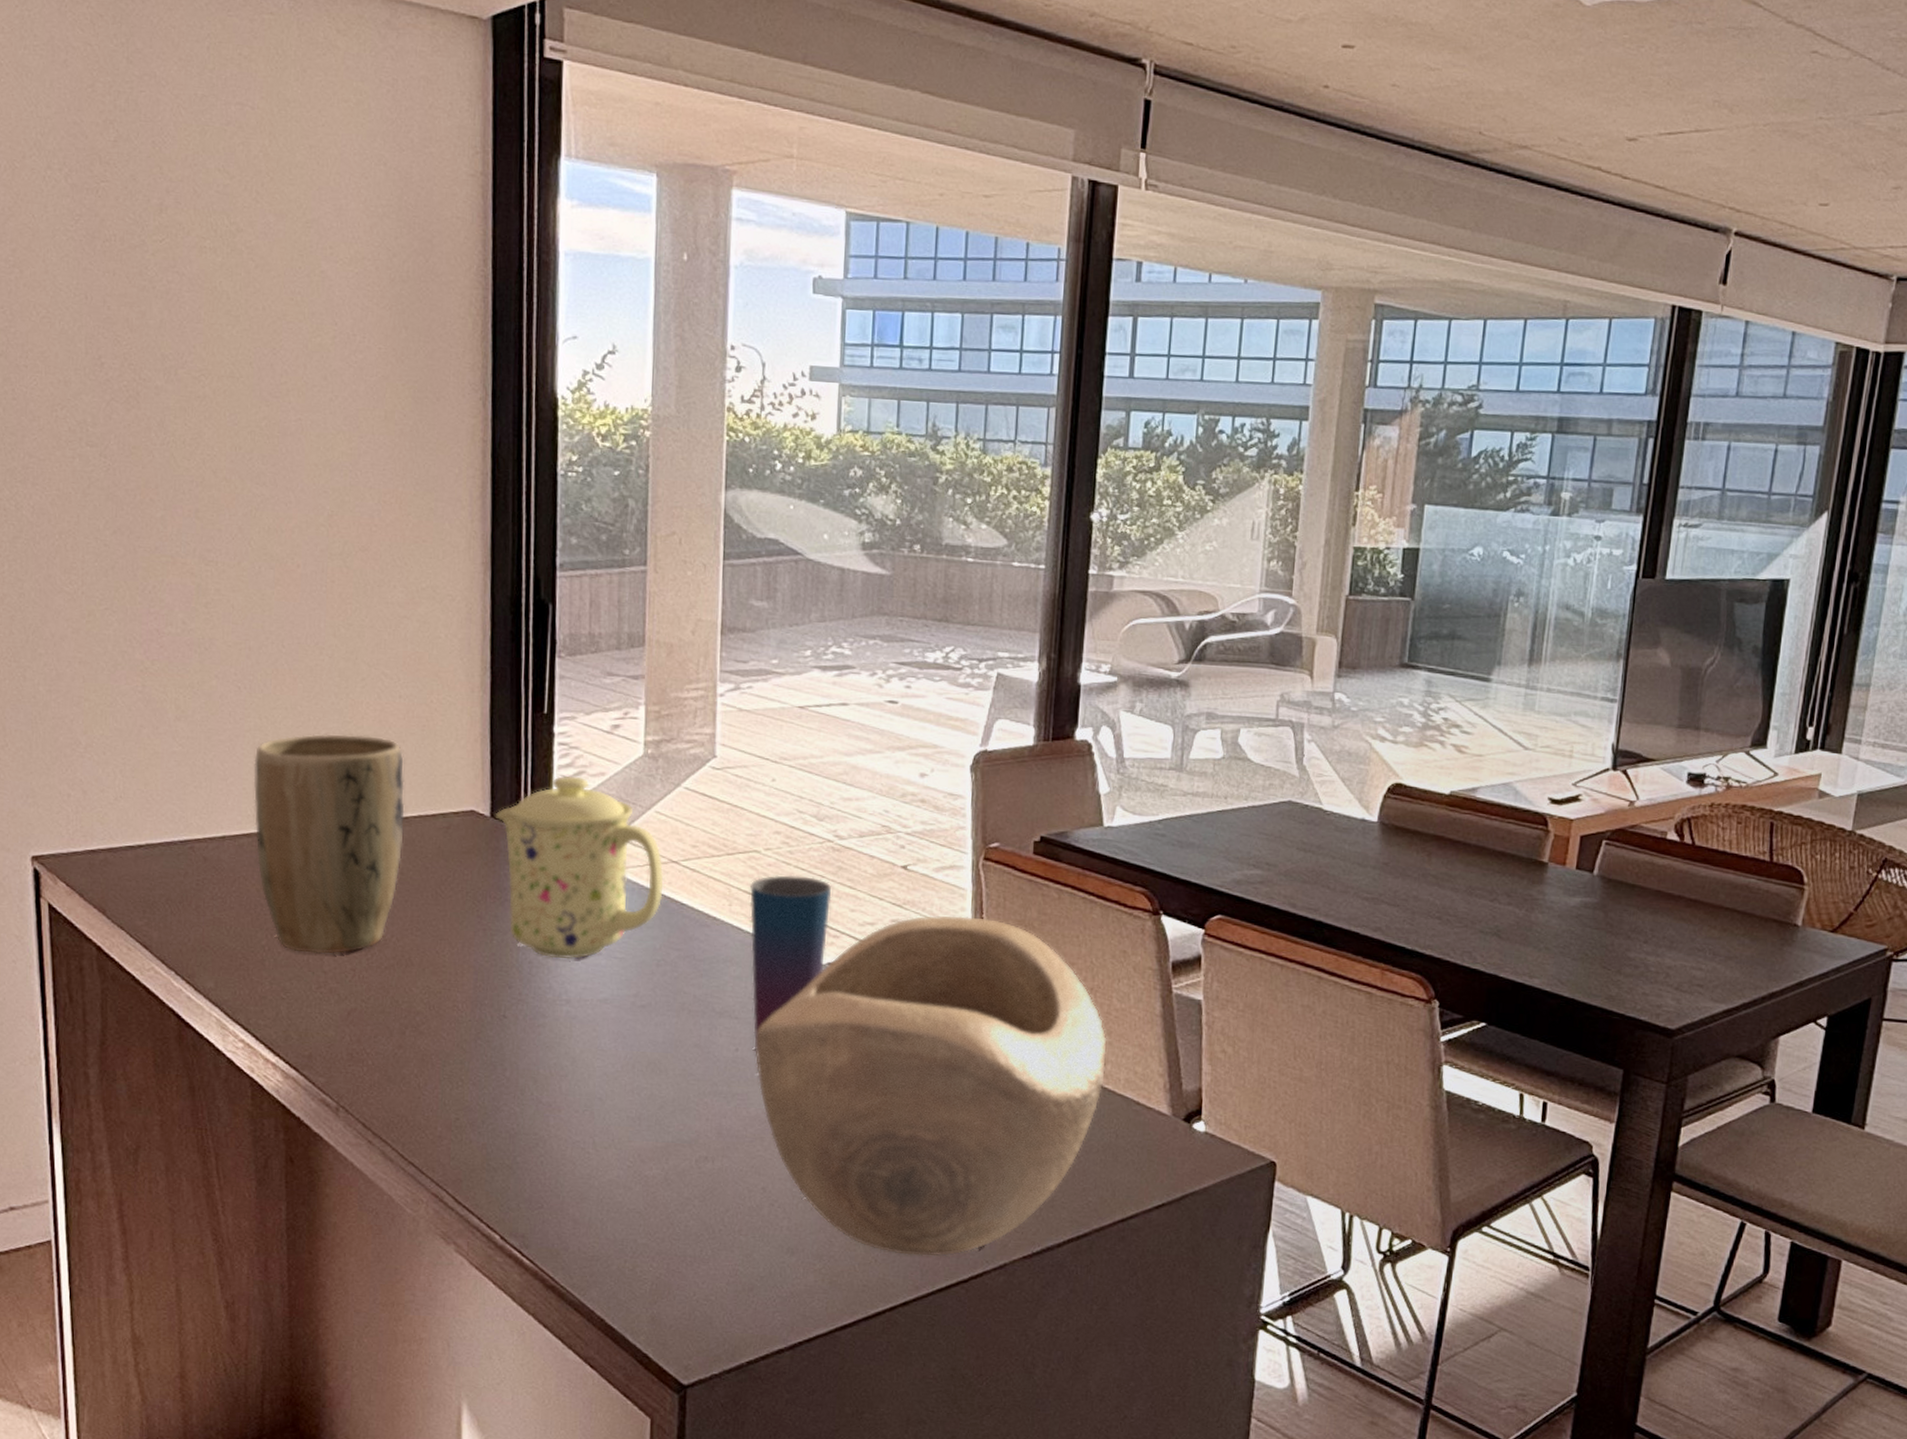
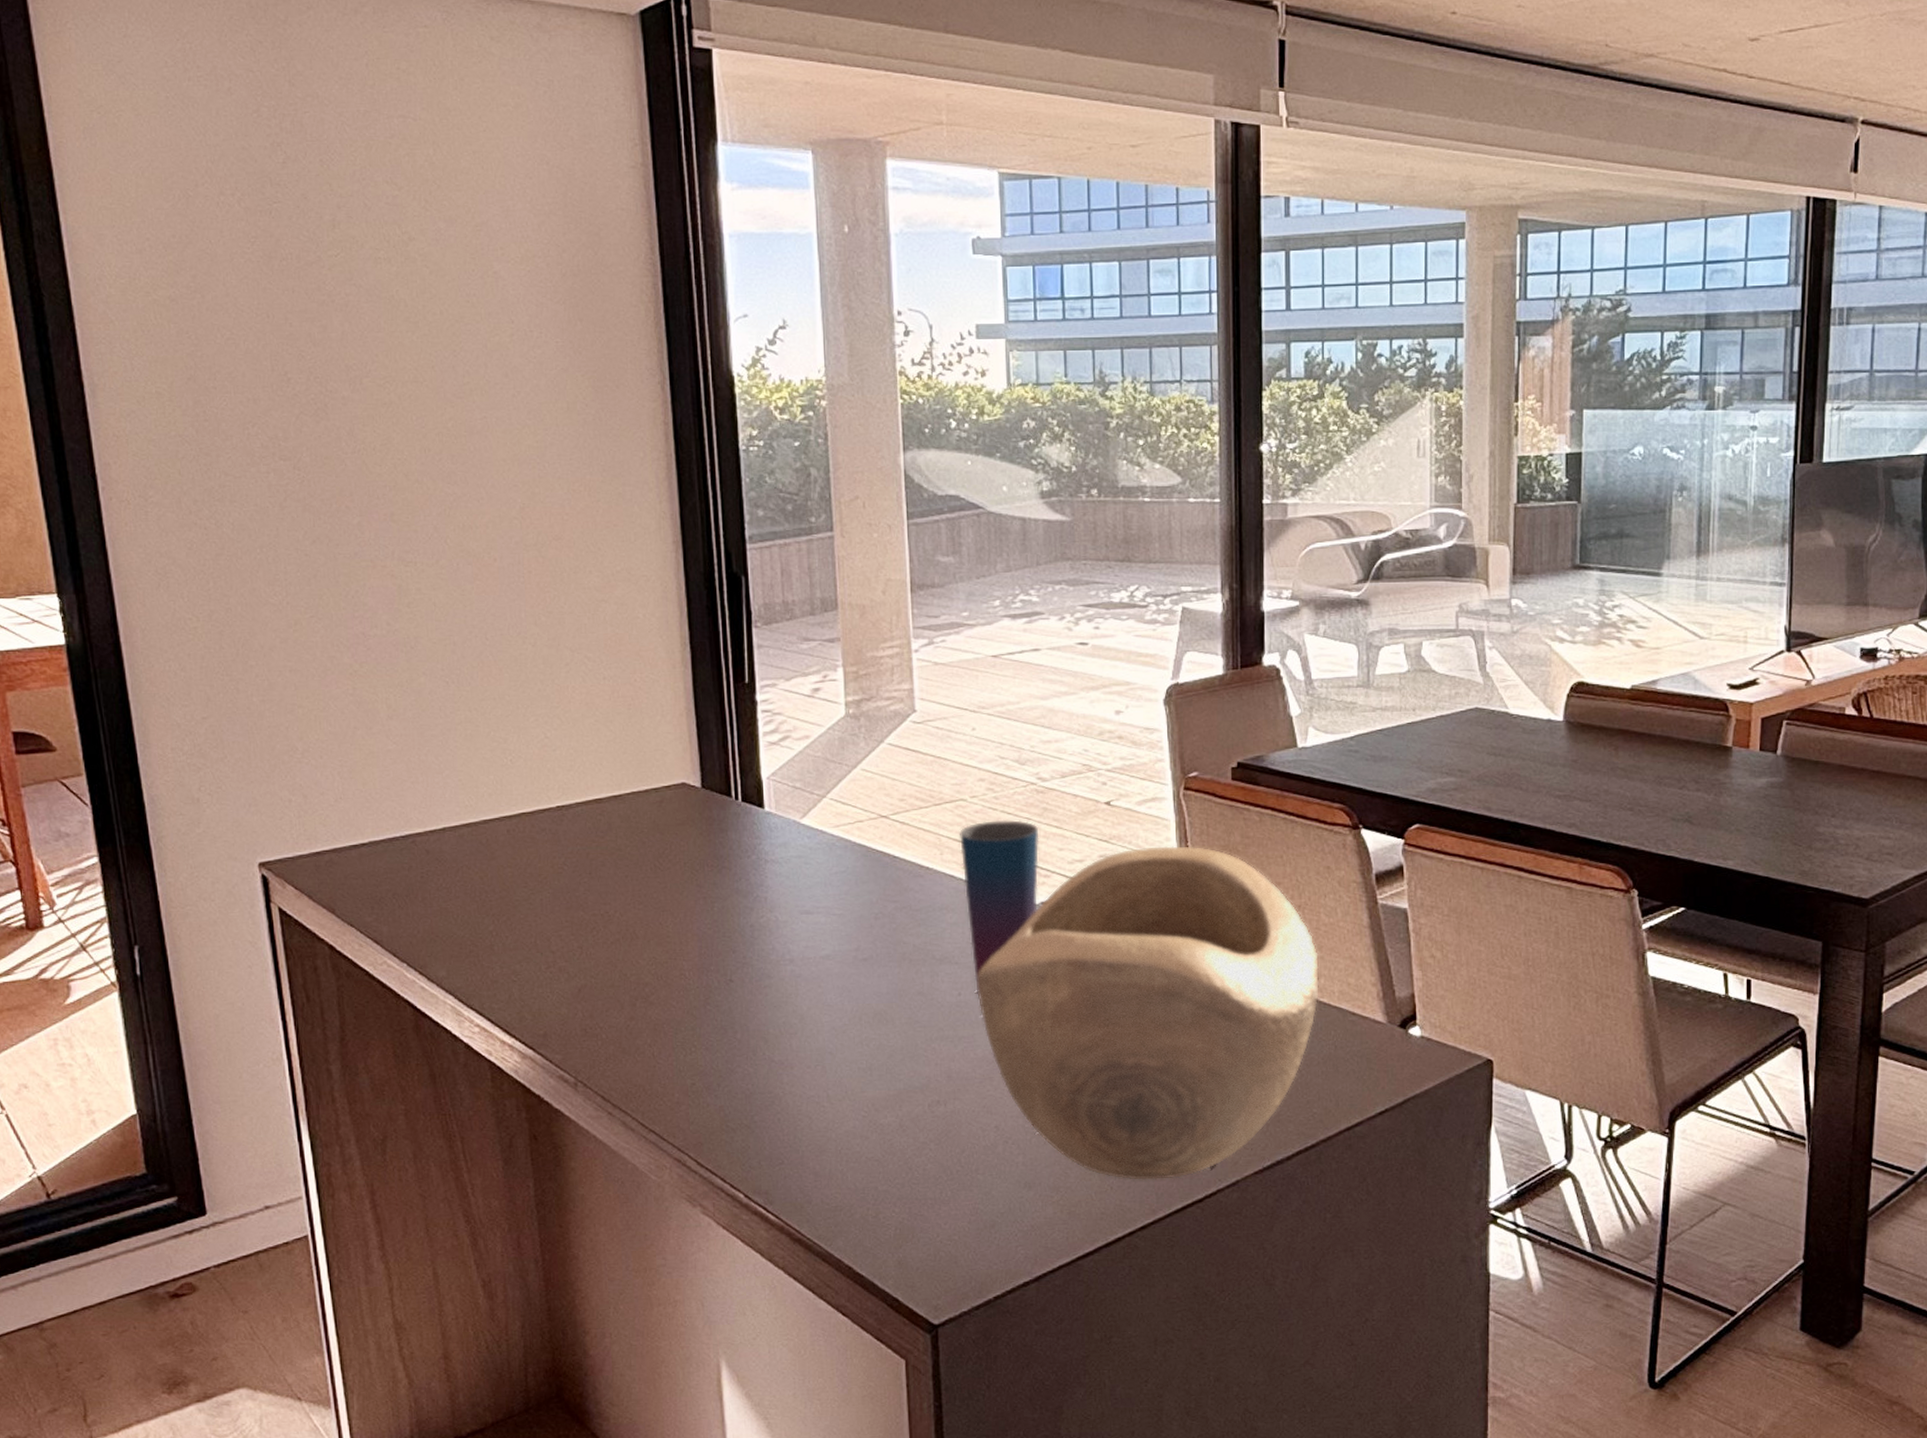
plant pot: present [254,734,405,954] -> none [467,719,619,935]
mug: present [495,776,664,960] -> none [705,741,876,920]

